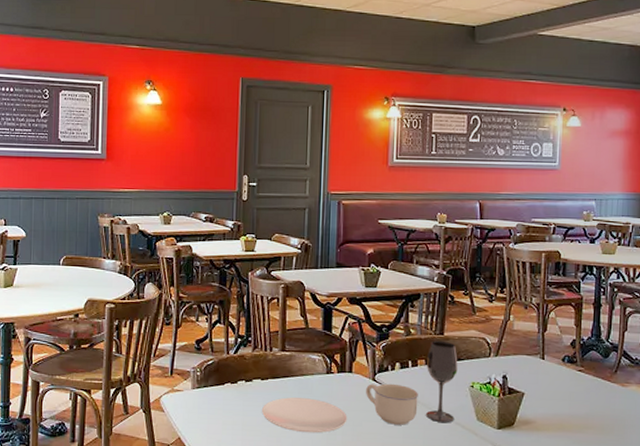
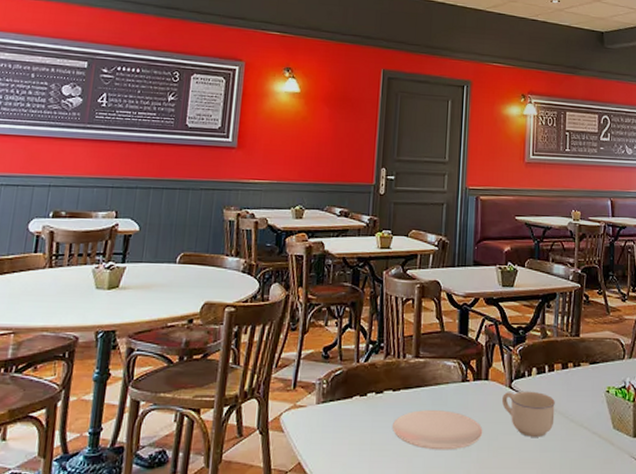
wine glass: present [425,340,458,423] -> none [562,342,594,433]

